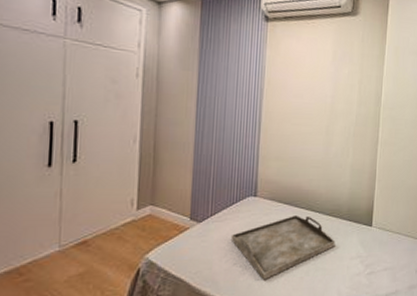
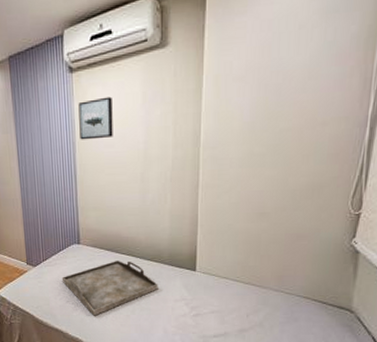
wall art: none [269,49,305,89] -> present [78,96,113,140]

